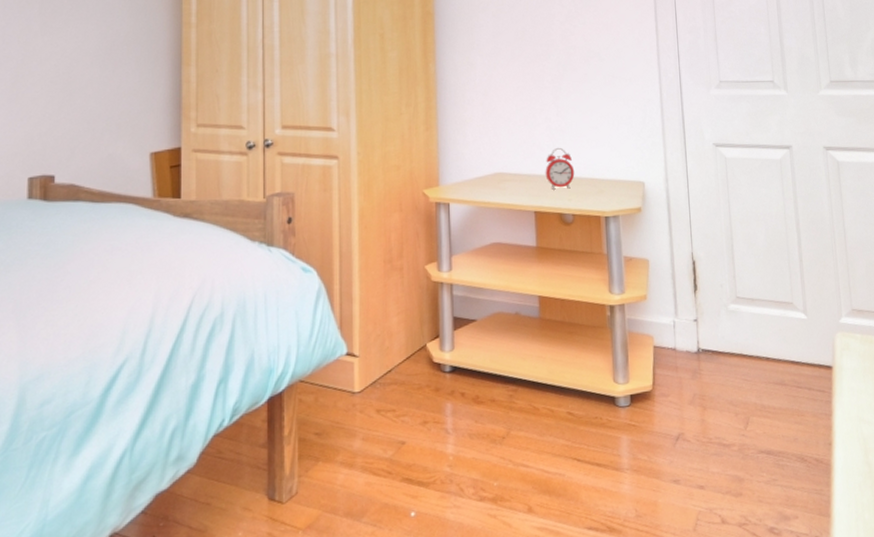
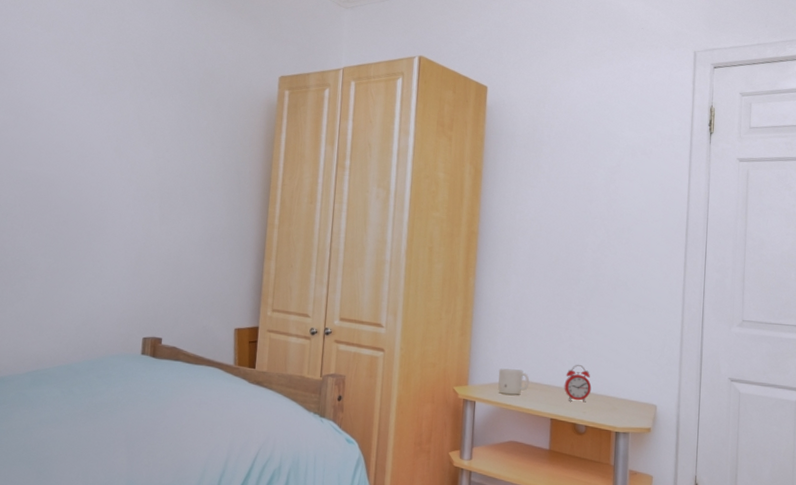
mug: none [472,161,508,191] -> present [498,368,530,395]

